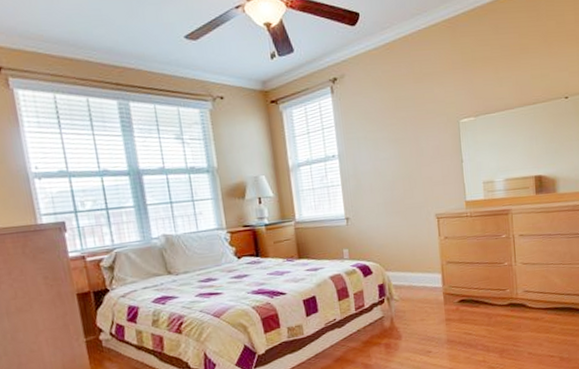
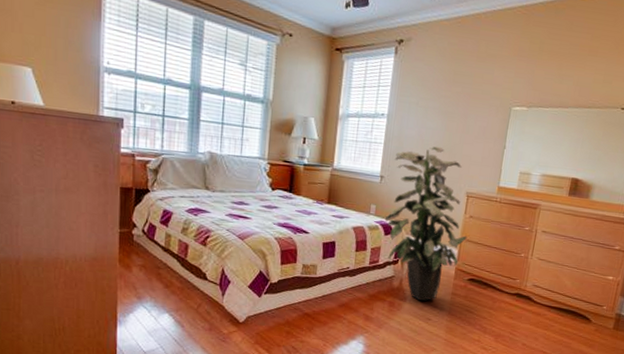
indoor plant: none [355,175,447,336] -> present [385,146,467,301]

